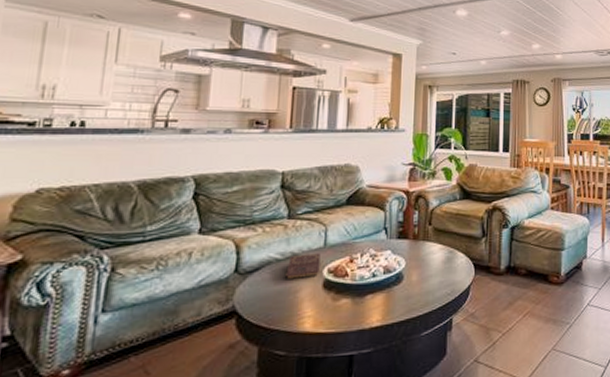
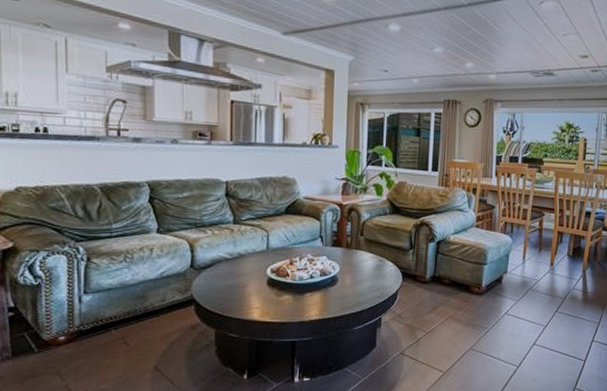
book: present [286,253,321,279] -> none [235,255,264,276]

